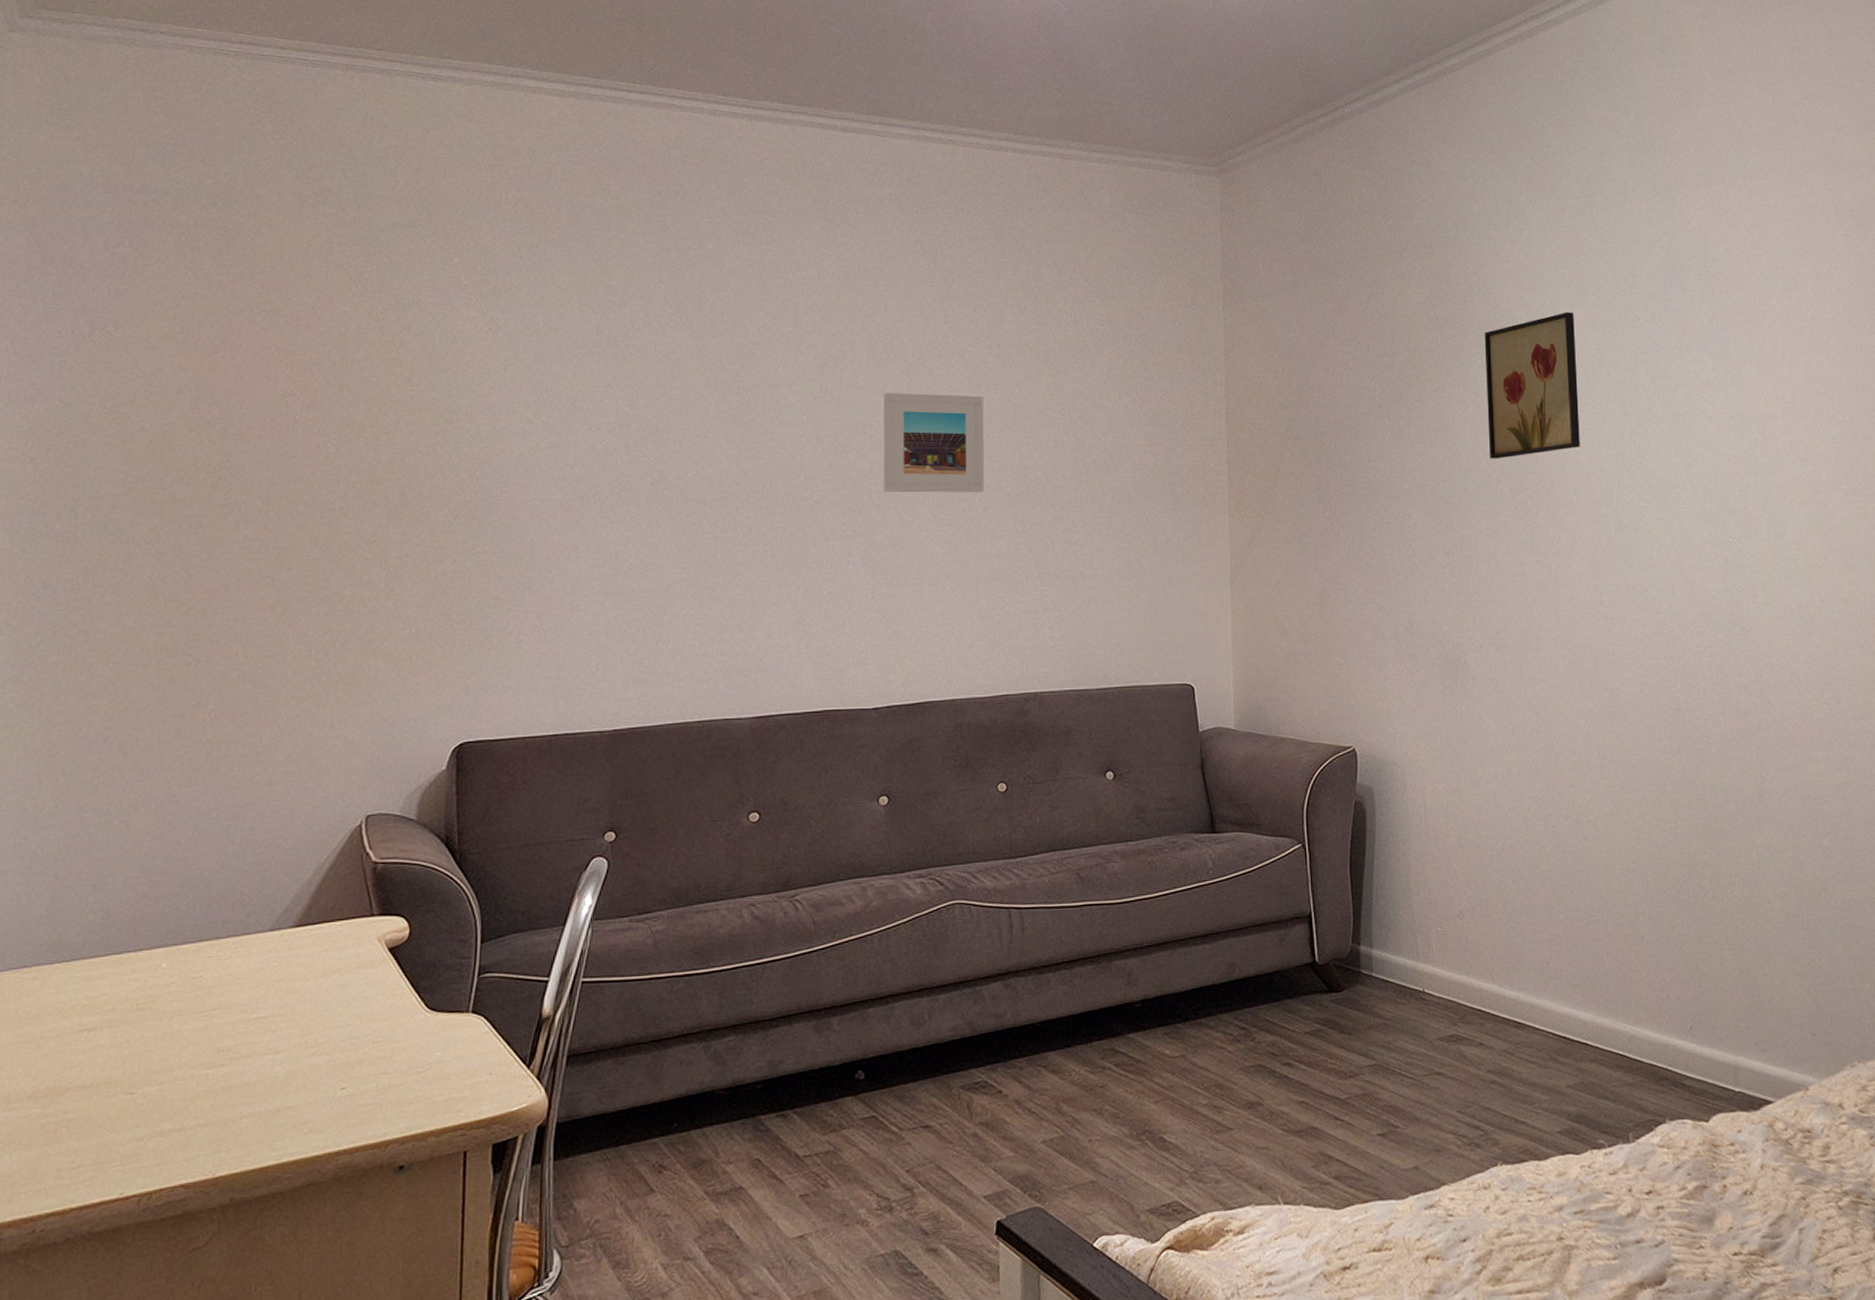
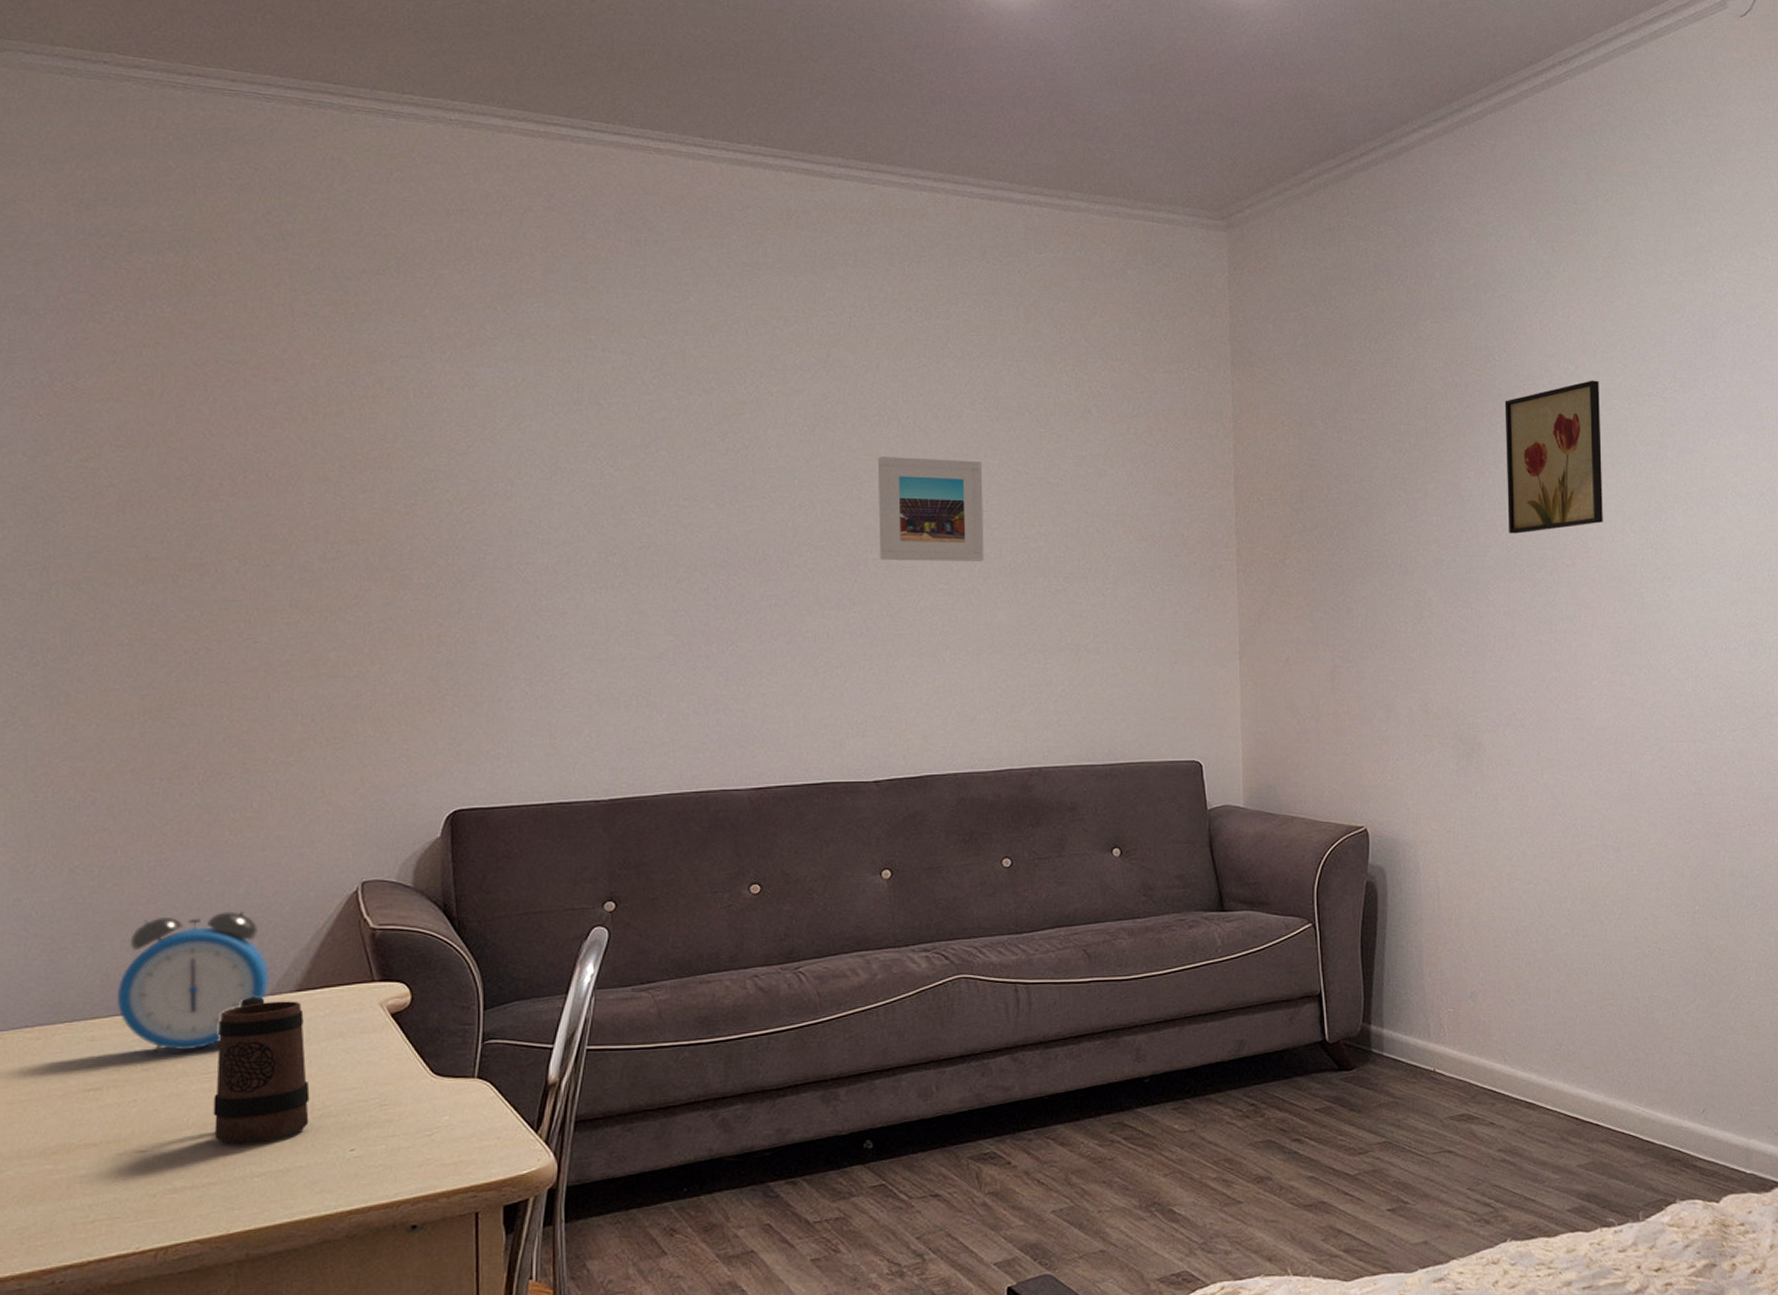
alarm clock: none [115,846,270,993] -> present [116,911,269,1054]
mug: none [205,932,304,1084] -> present [213,996,310,1144]

